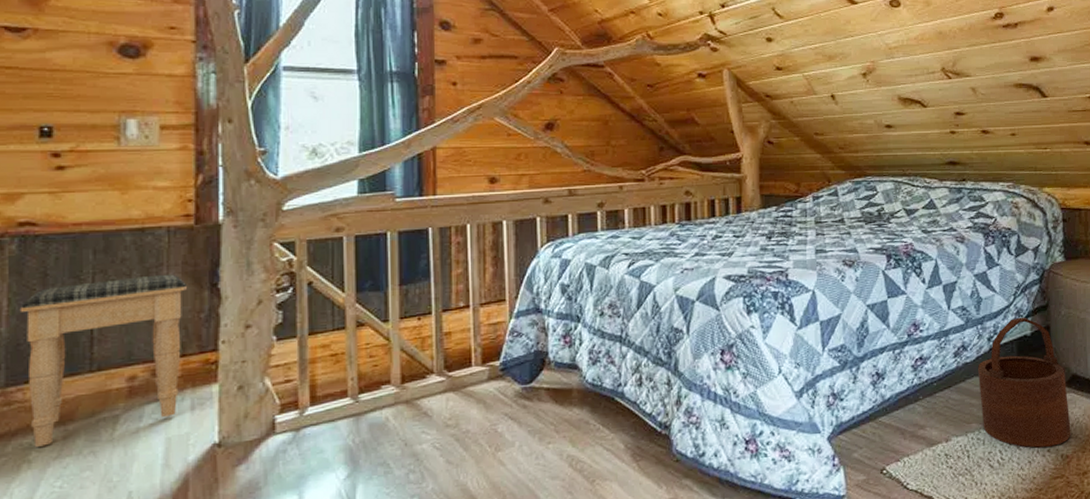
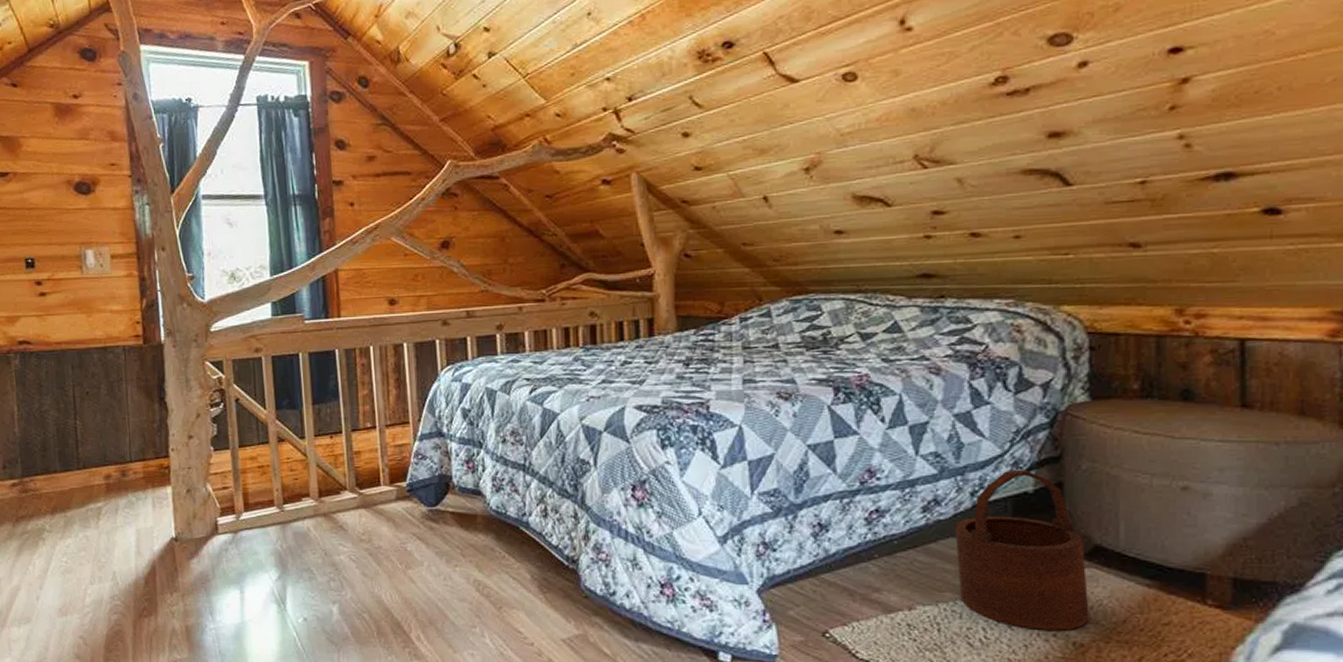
footstool: present [19,274,188,447] -> none [26,388,143,528]

